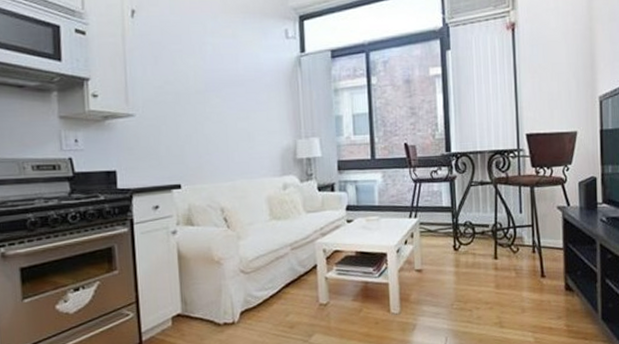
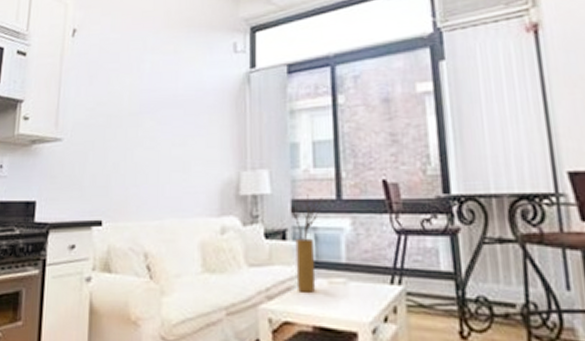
vase: none [338,155,361,229] -> present [291,194,323,292]

